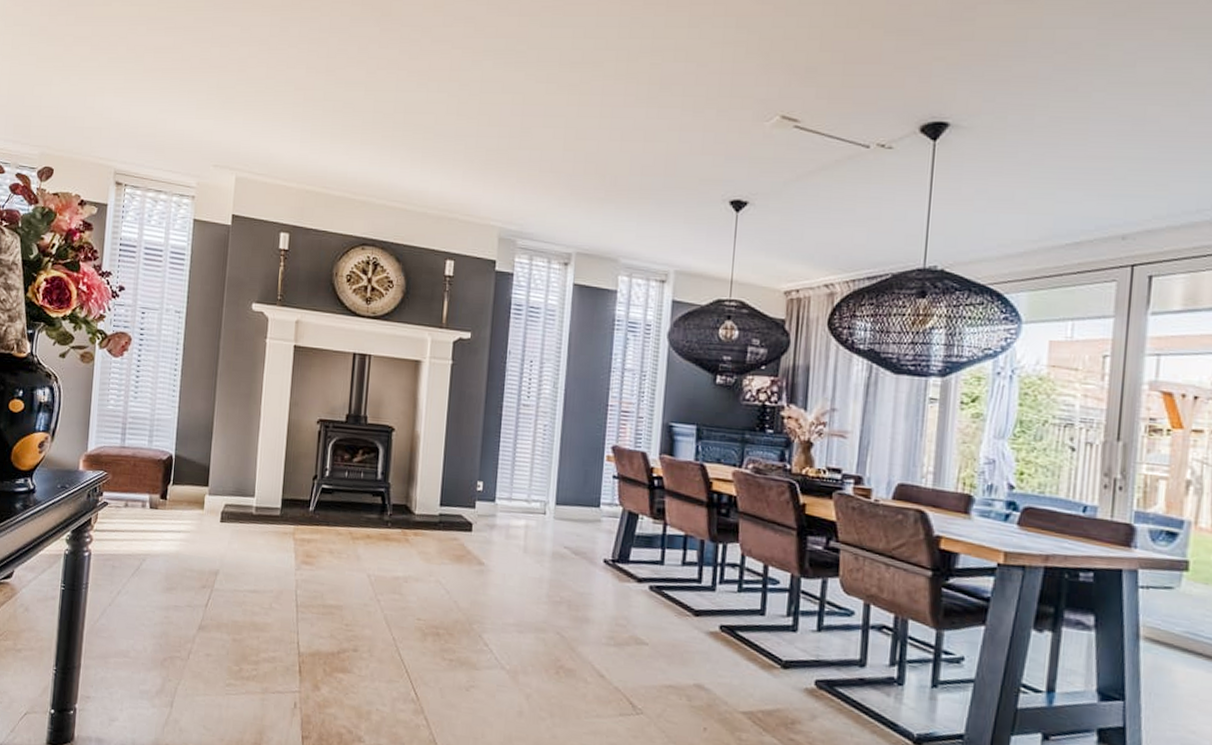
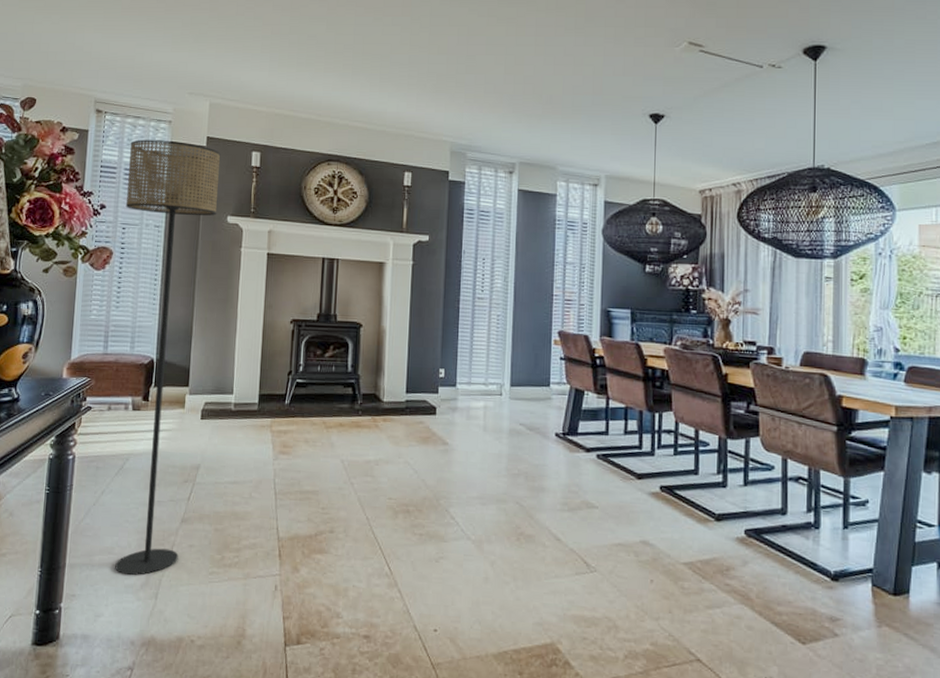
floor lamp: none [130,216,247,682] -> present [115,139,221,575]

